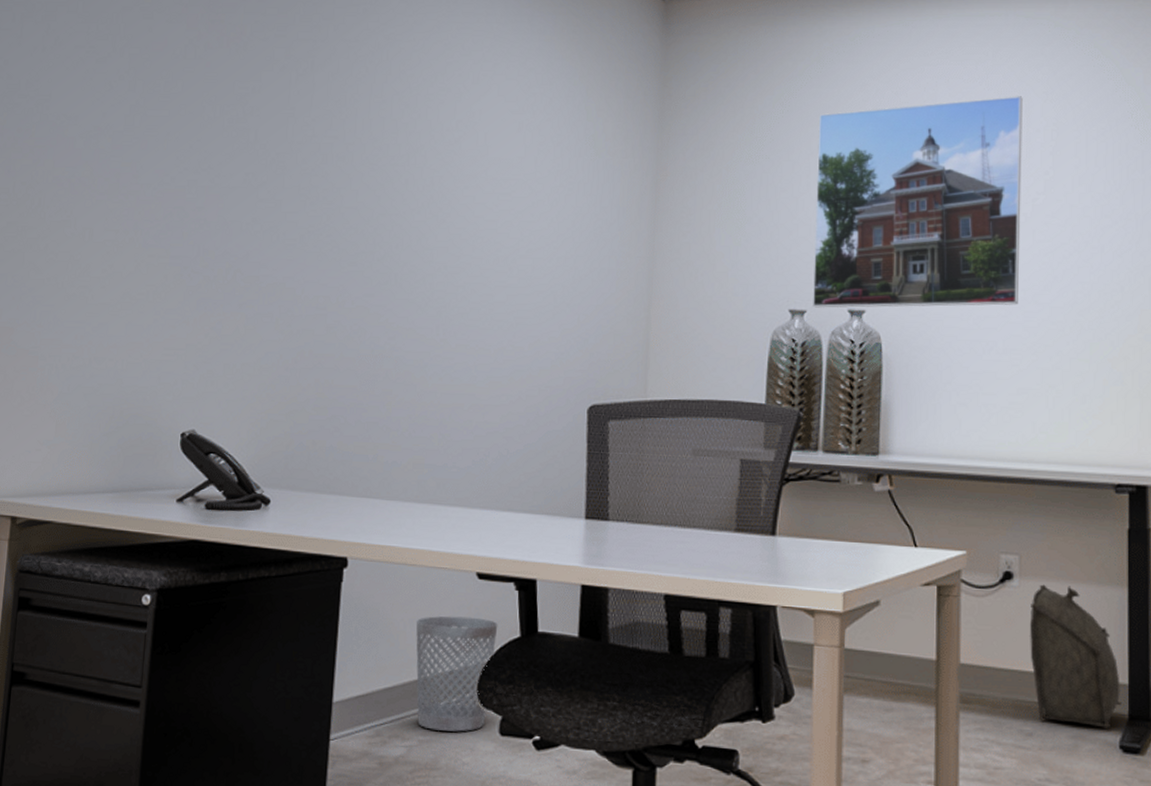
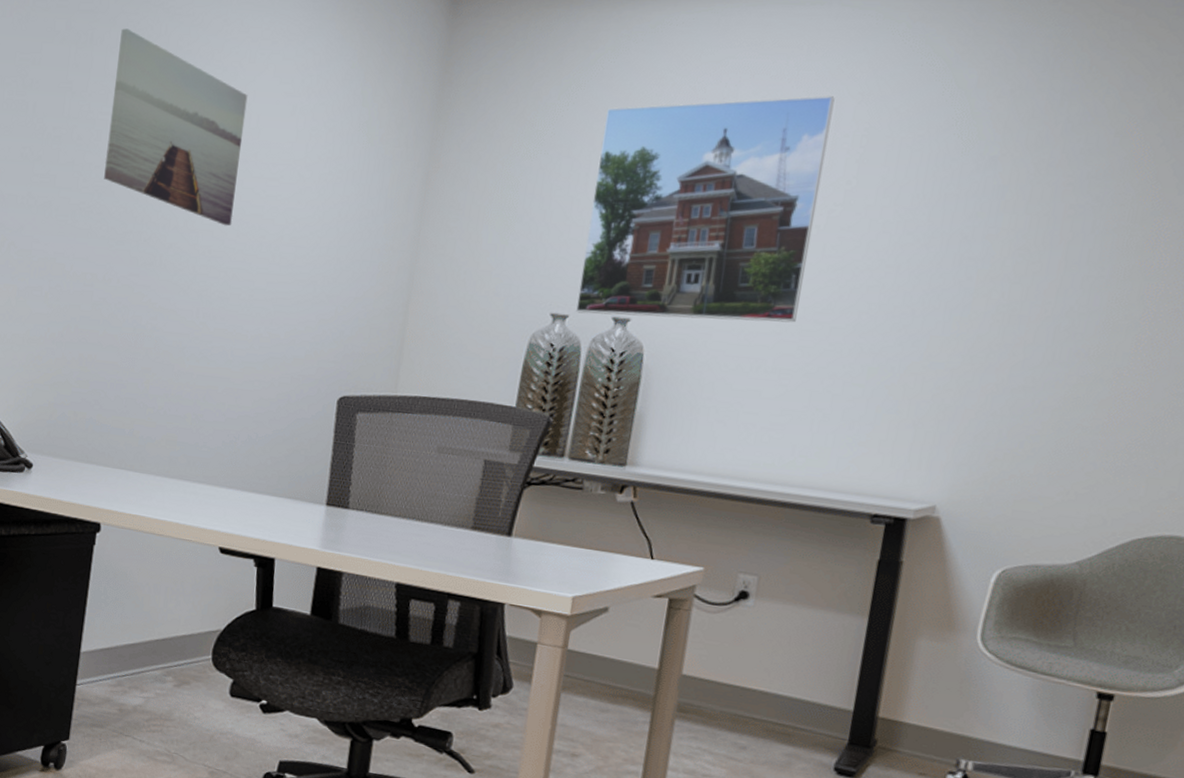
wall art: none [332,55,474,242] -> present [104,28,248,226]
wastebasket: present [416,616,498,732] -> none [156,583,236,690]
backpack: present [1030,584,1122,728] -> none [755,606,845,750]

